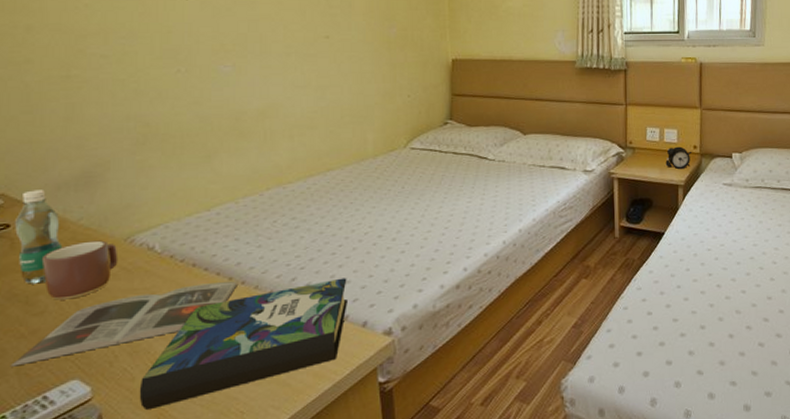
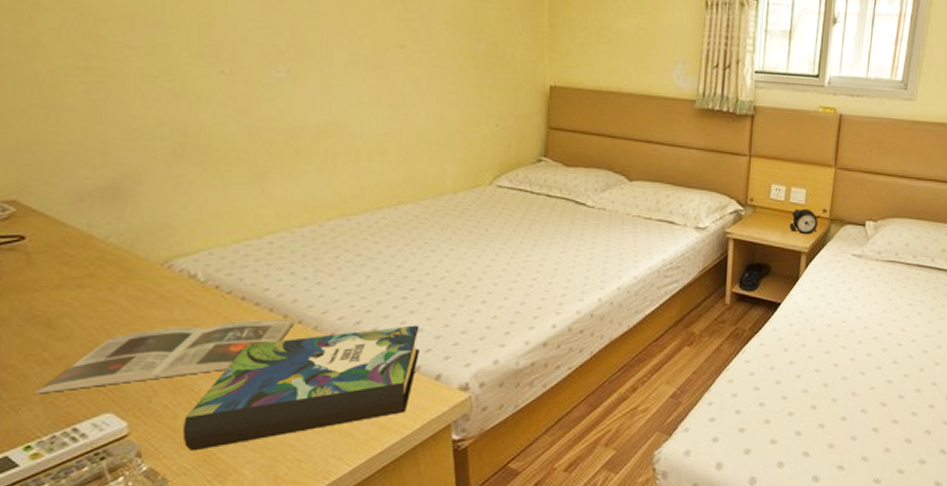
bottle: present [14,189,63,284] -> none [29,199,89,306]
mug: present [41,240,118,300] -> none [64,262,155,326]

